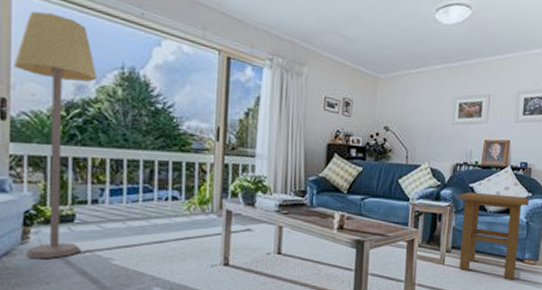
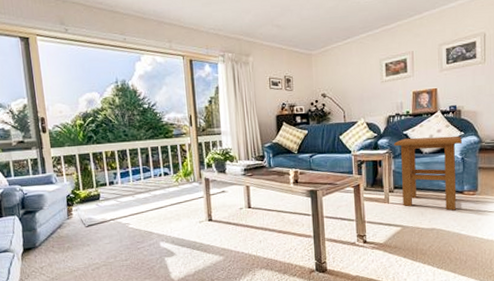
lamp: present [13,11,98,258] -> none [45,51,107,228]

